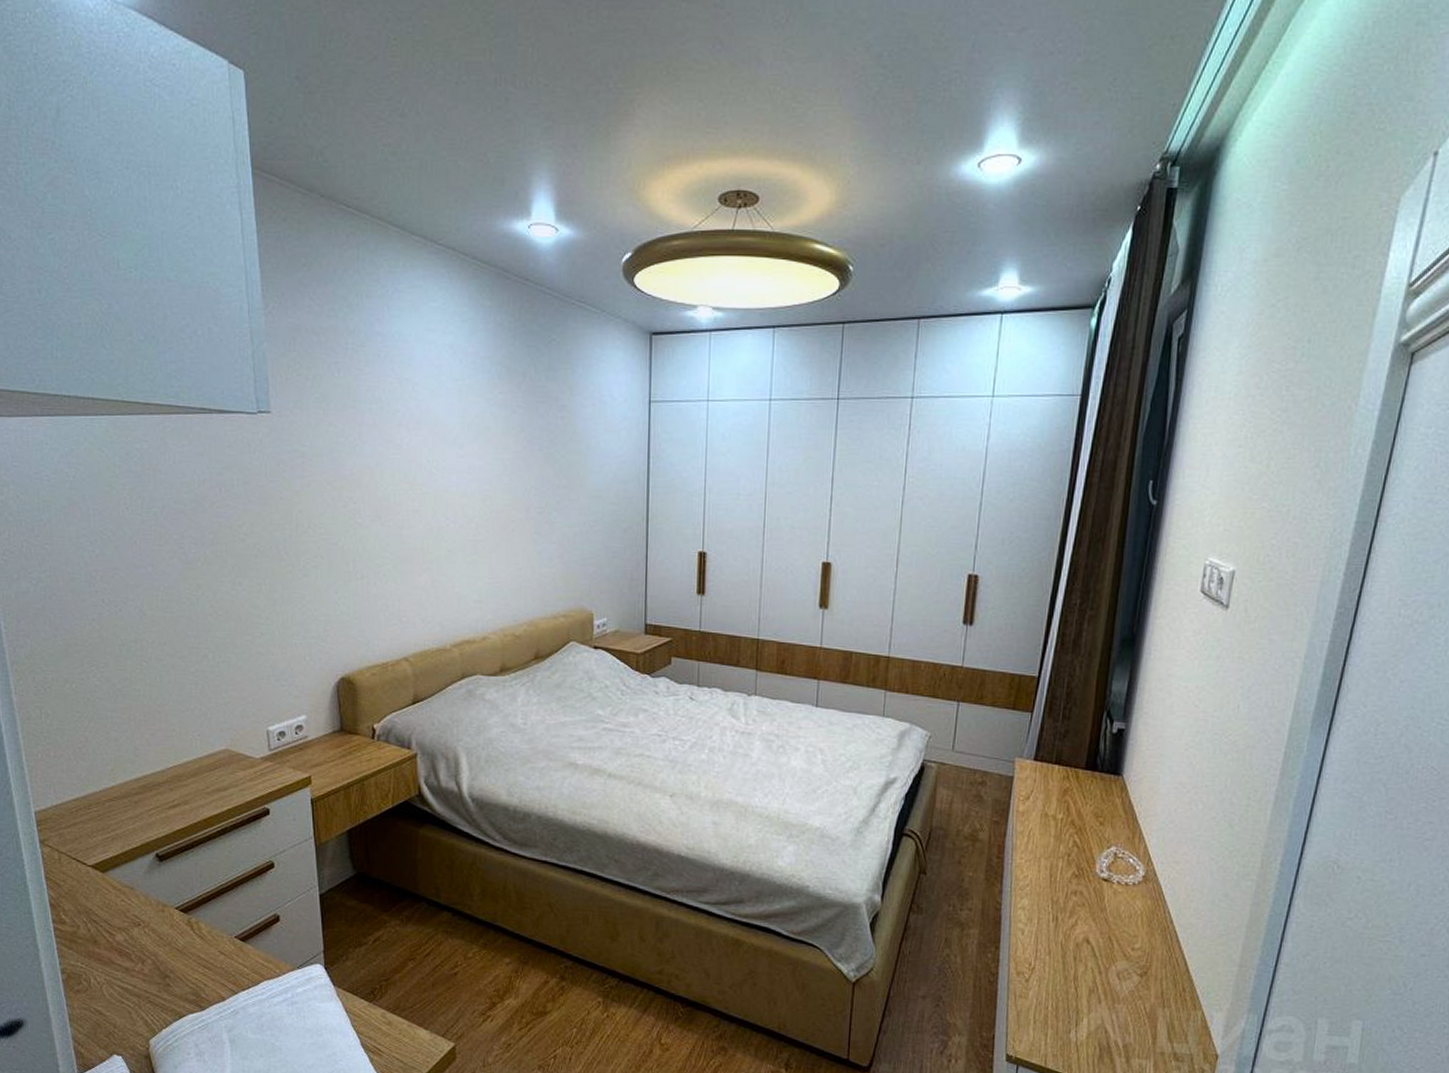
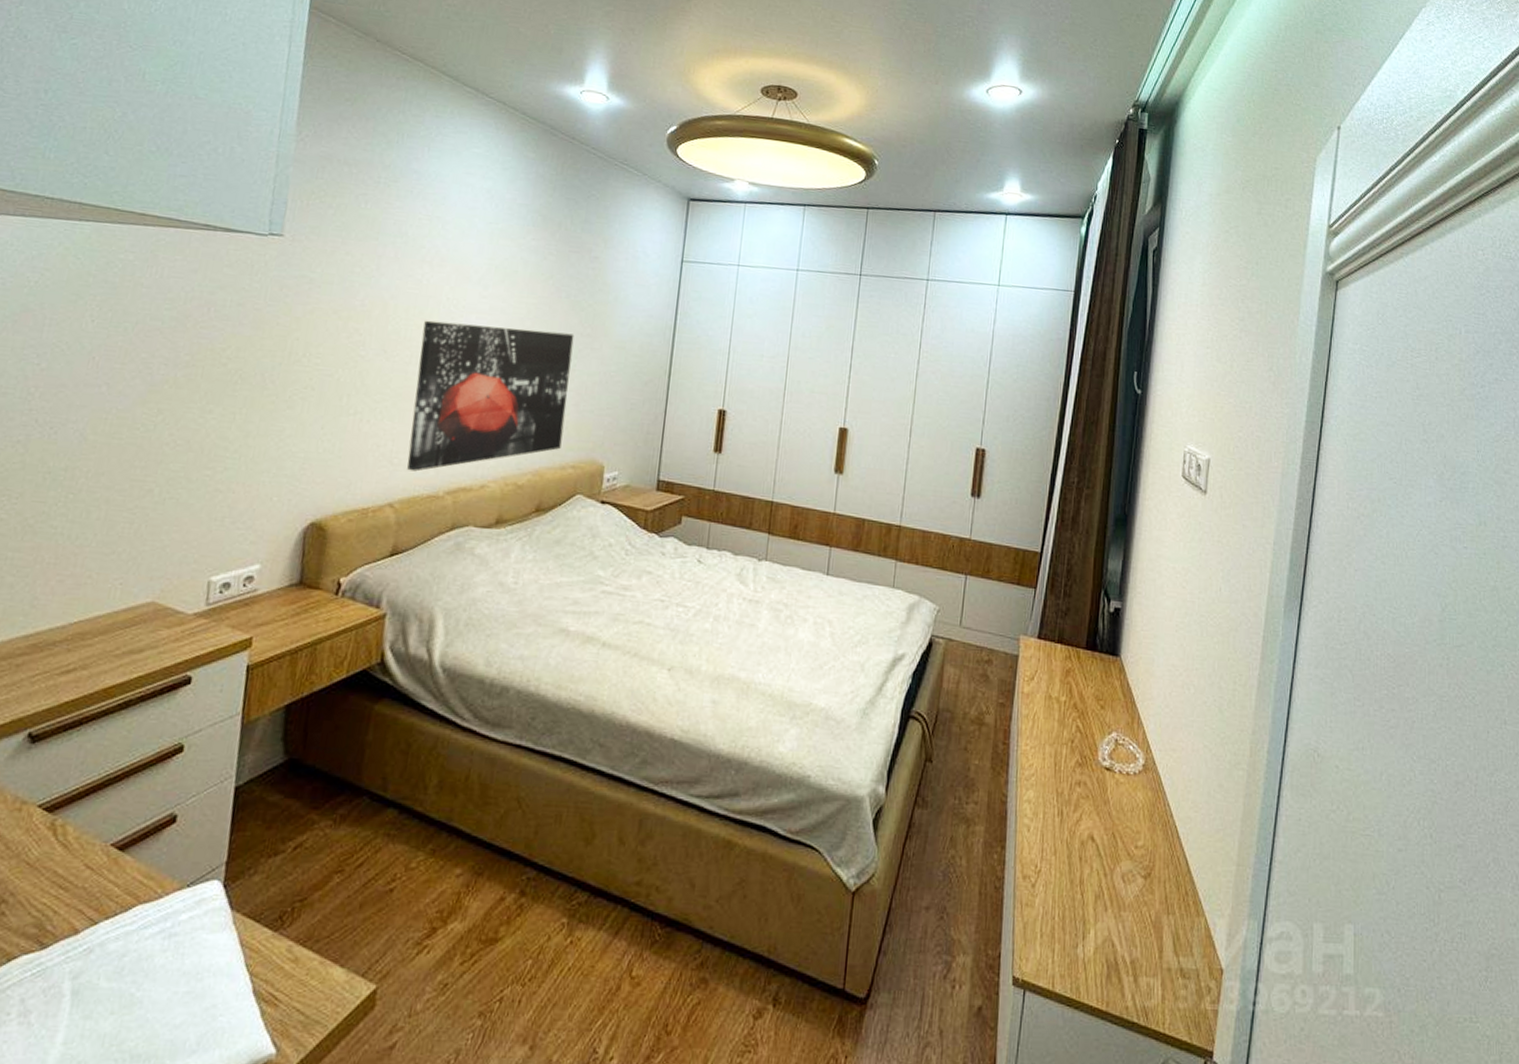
wall art: none [410,484,552,628] -> present [407,320,574,472]

